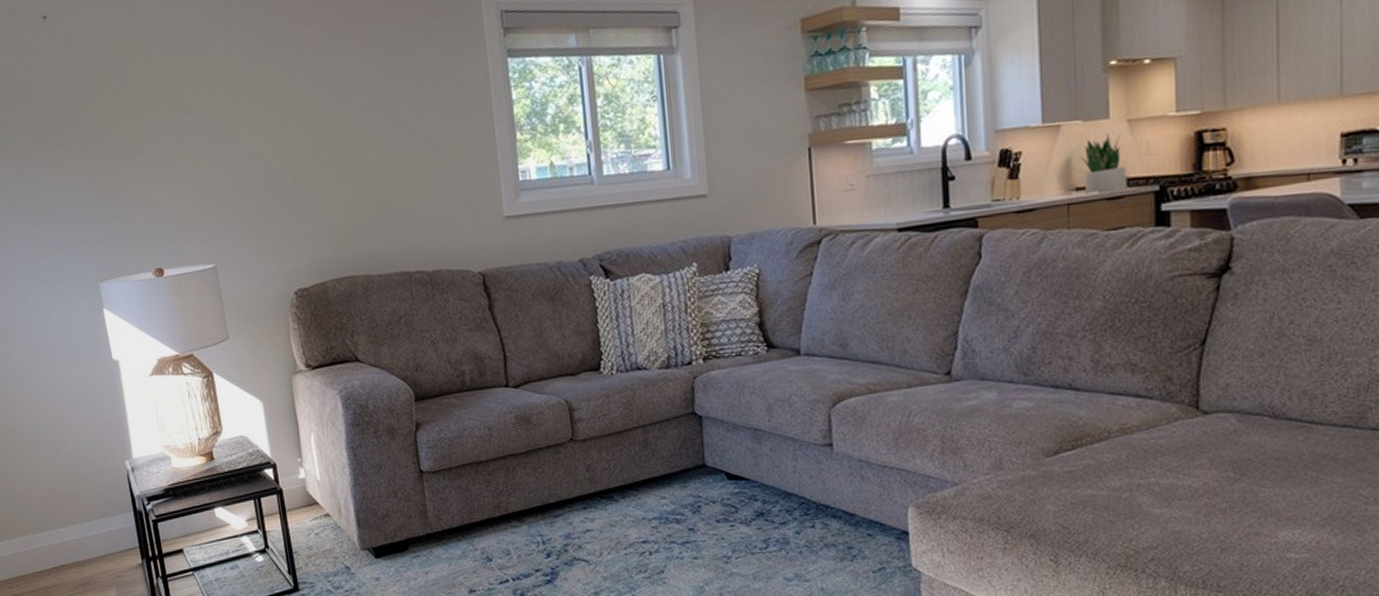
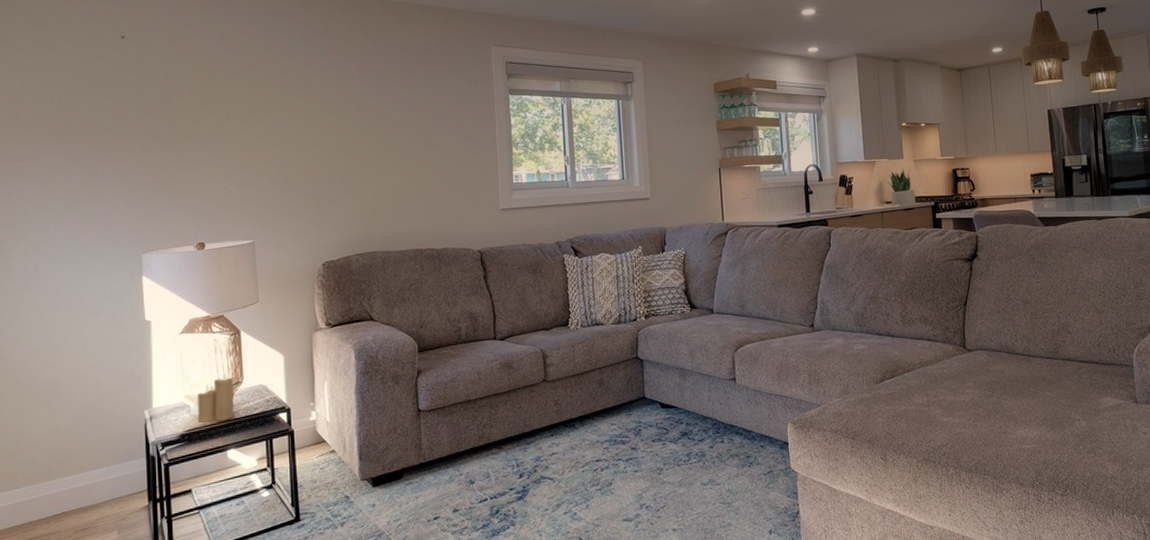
candle: none [177,421,217,476] -> present [198,373,235,423]

